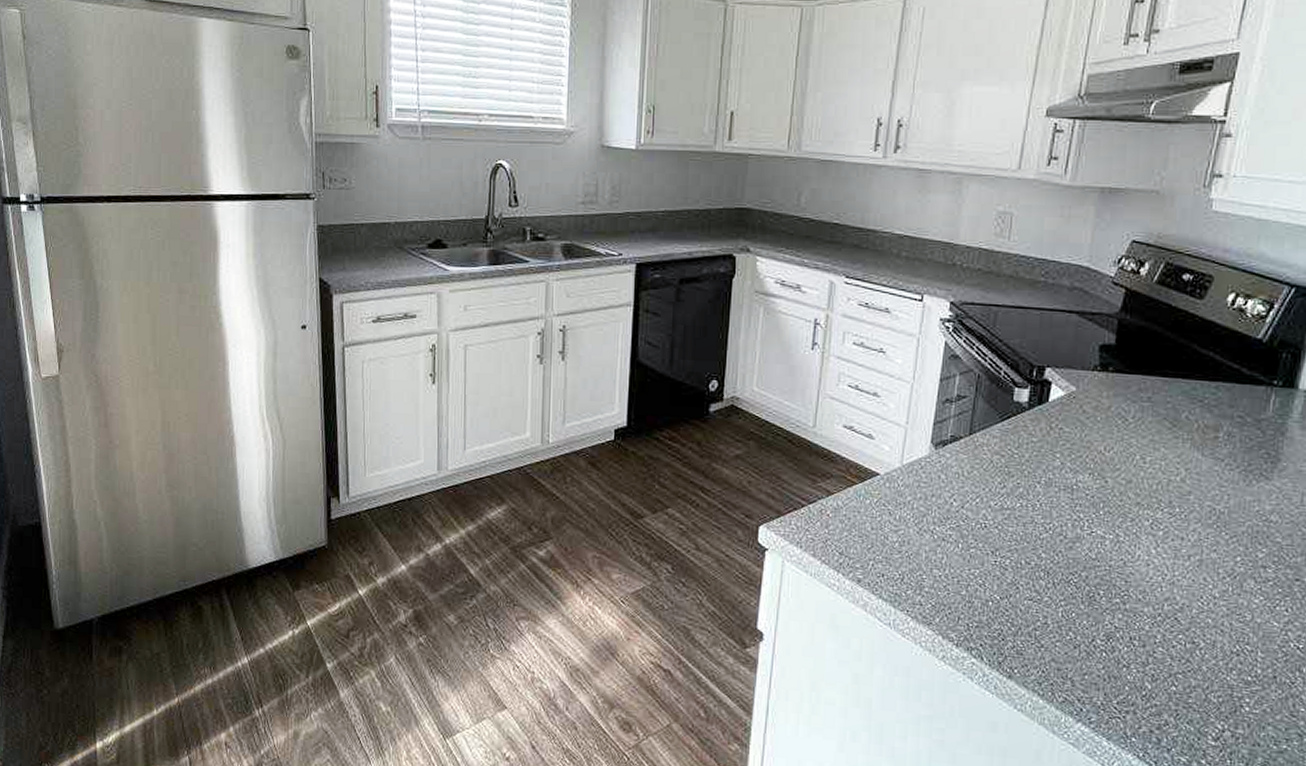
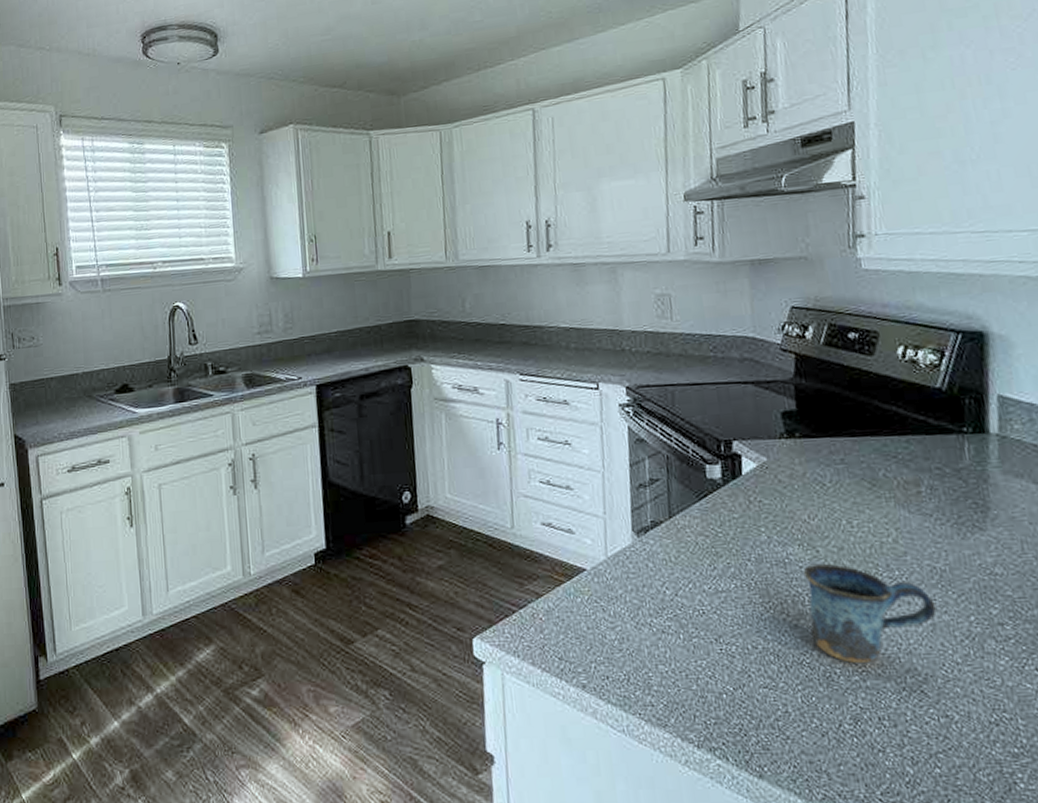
mug: none [1083,494,1207,588] -> present [804,564,937,663]

